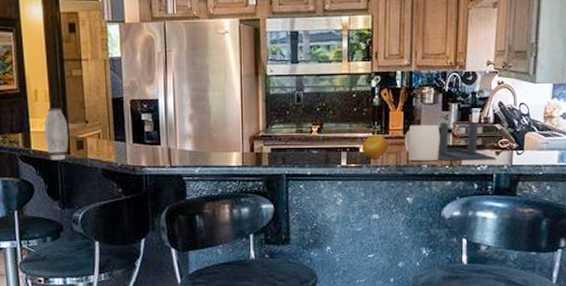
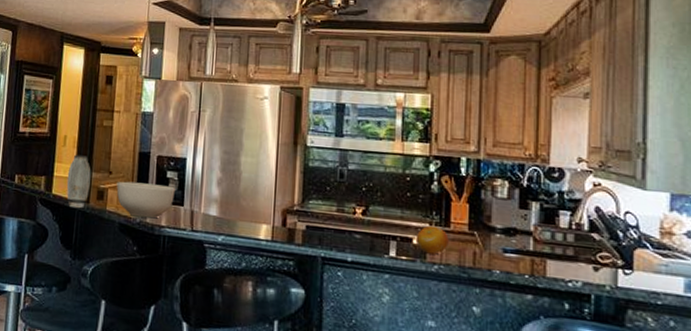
bowl: none [94,127,151,161] -> present [116,181,175,219]
mug: present [404,124,441,162] -> none [470,220,517,268]
napkin holder: present [438,122,497,161] -> none [514,223,595,277]

